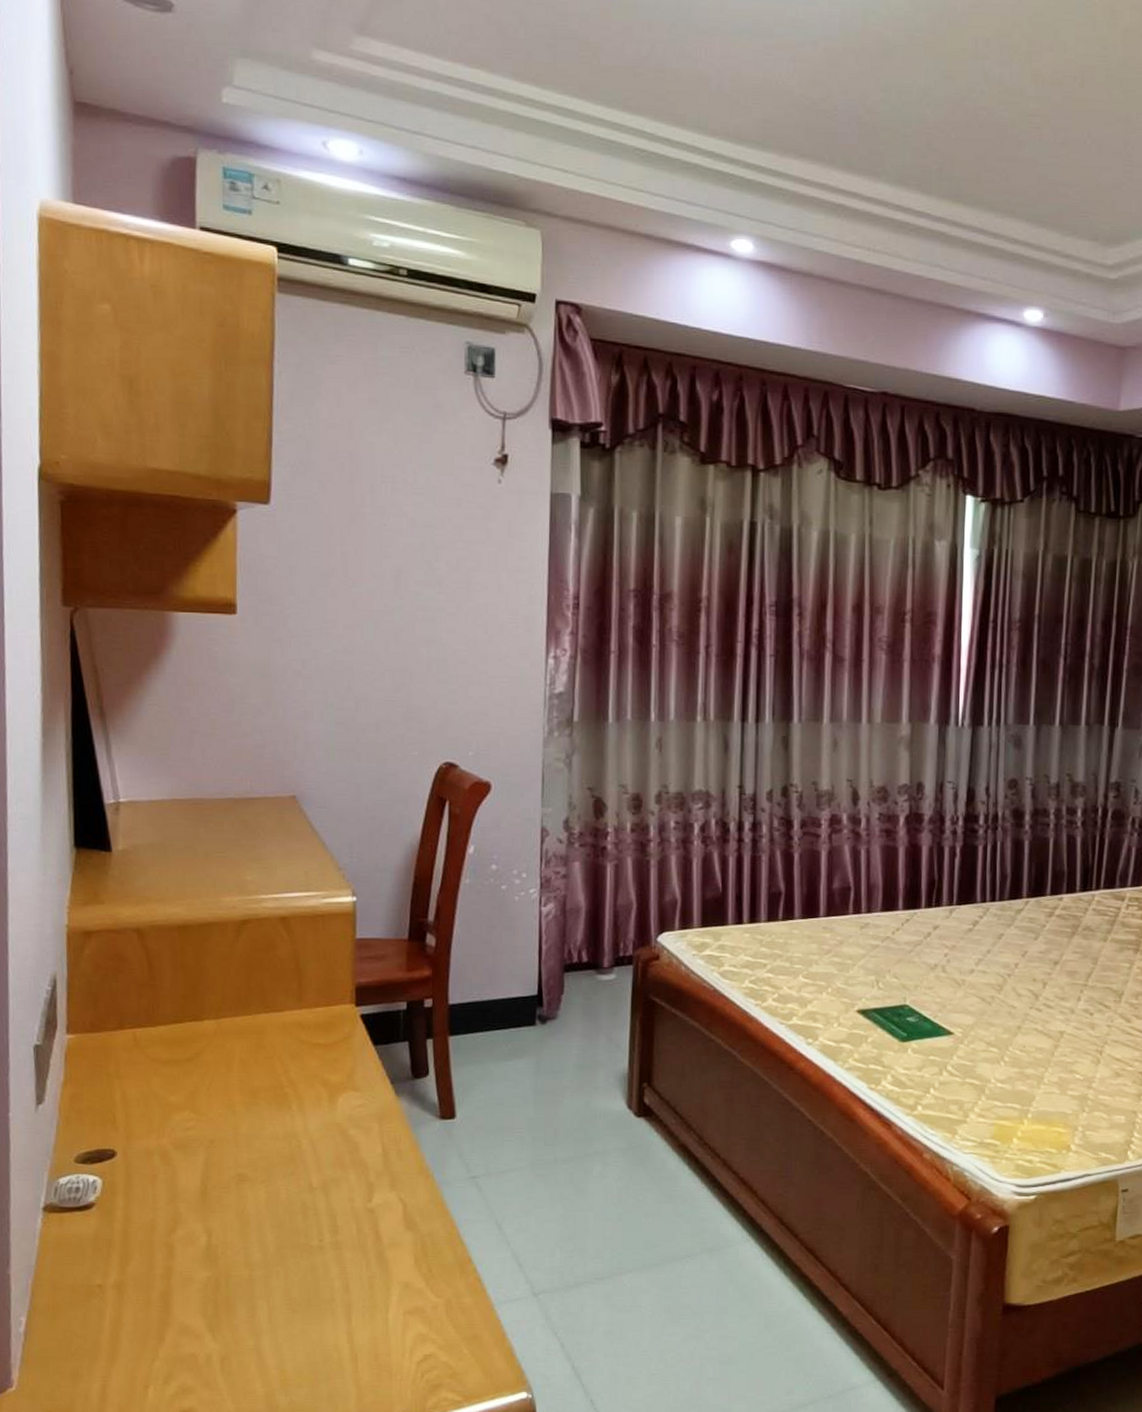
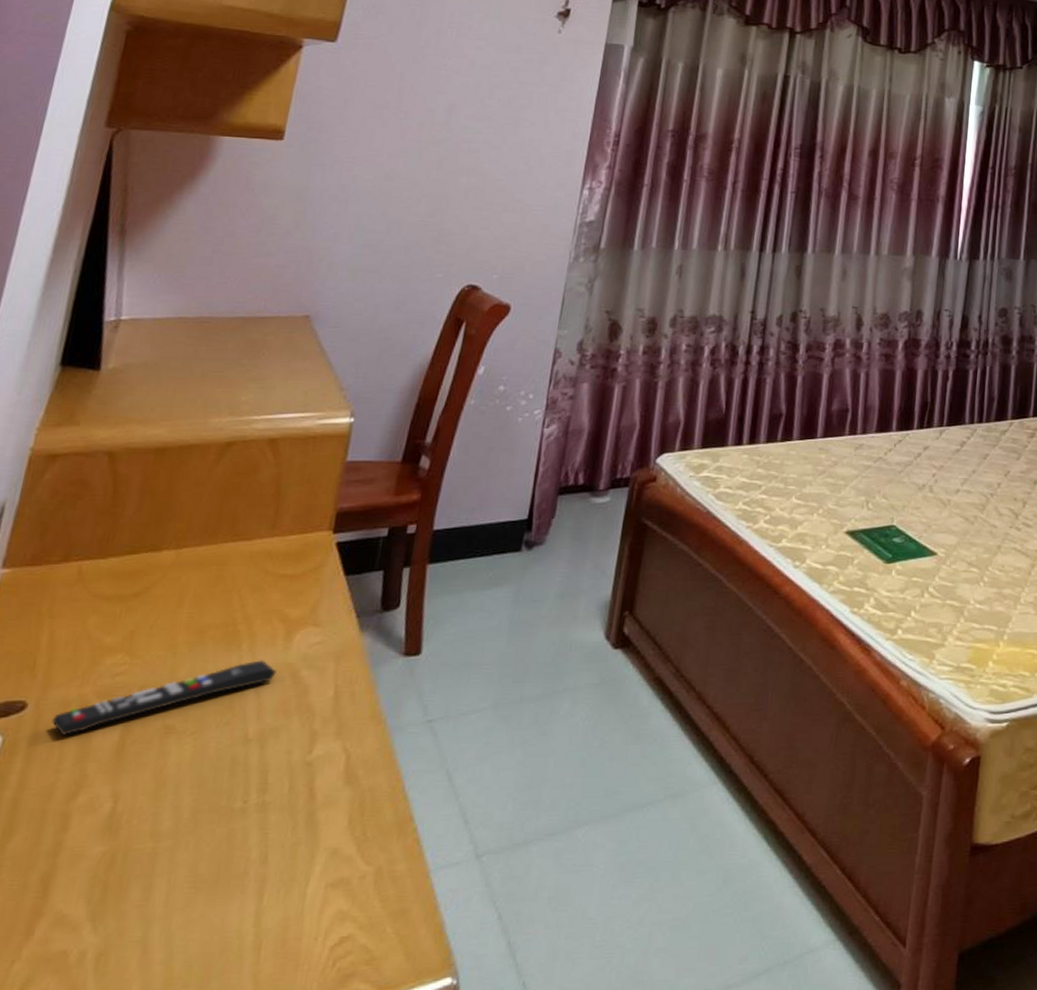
remote control: none [140,1119,327,1179] -> present [52,660,277,735]

